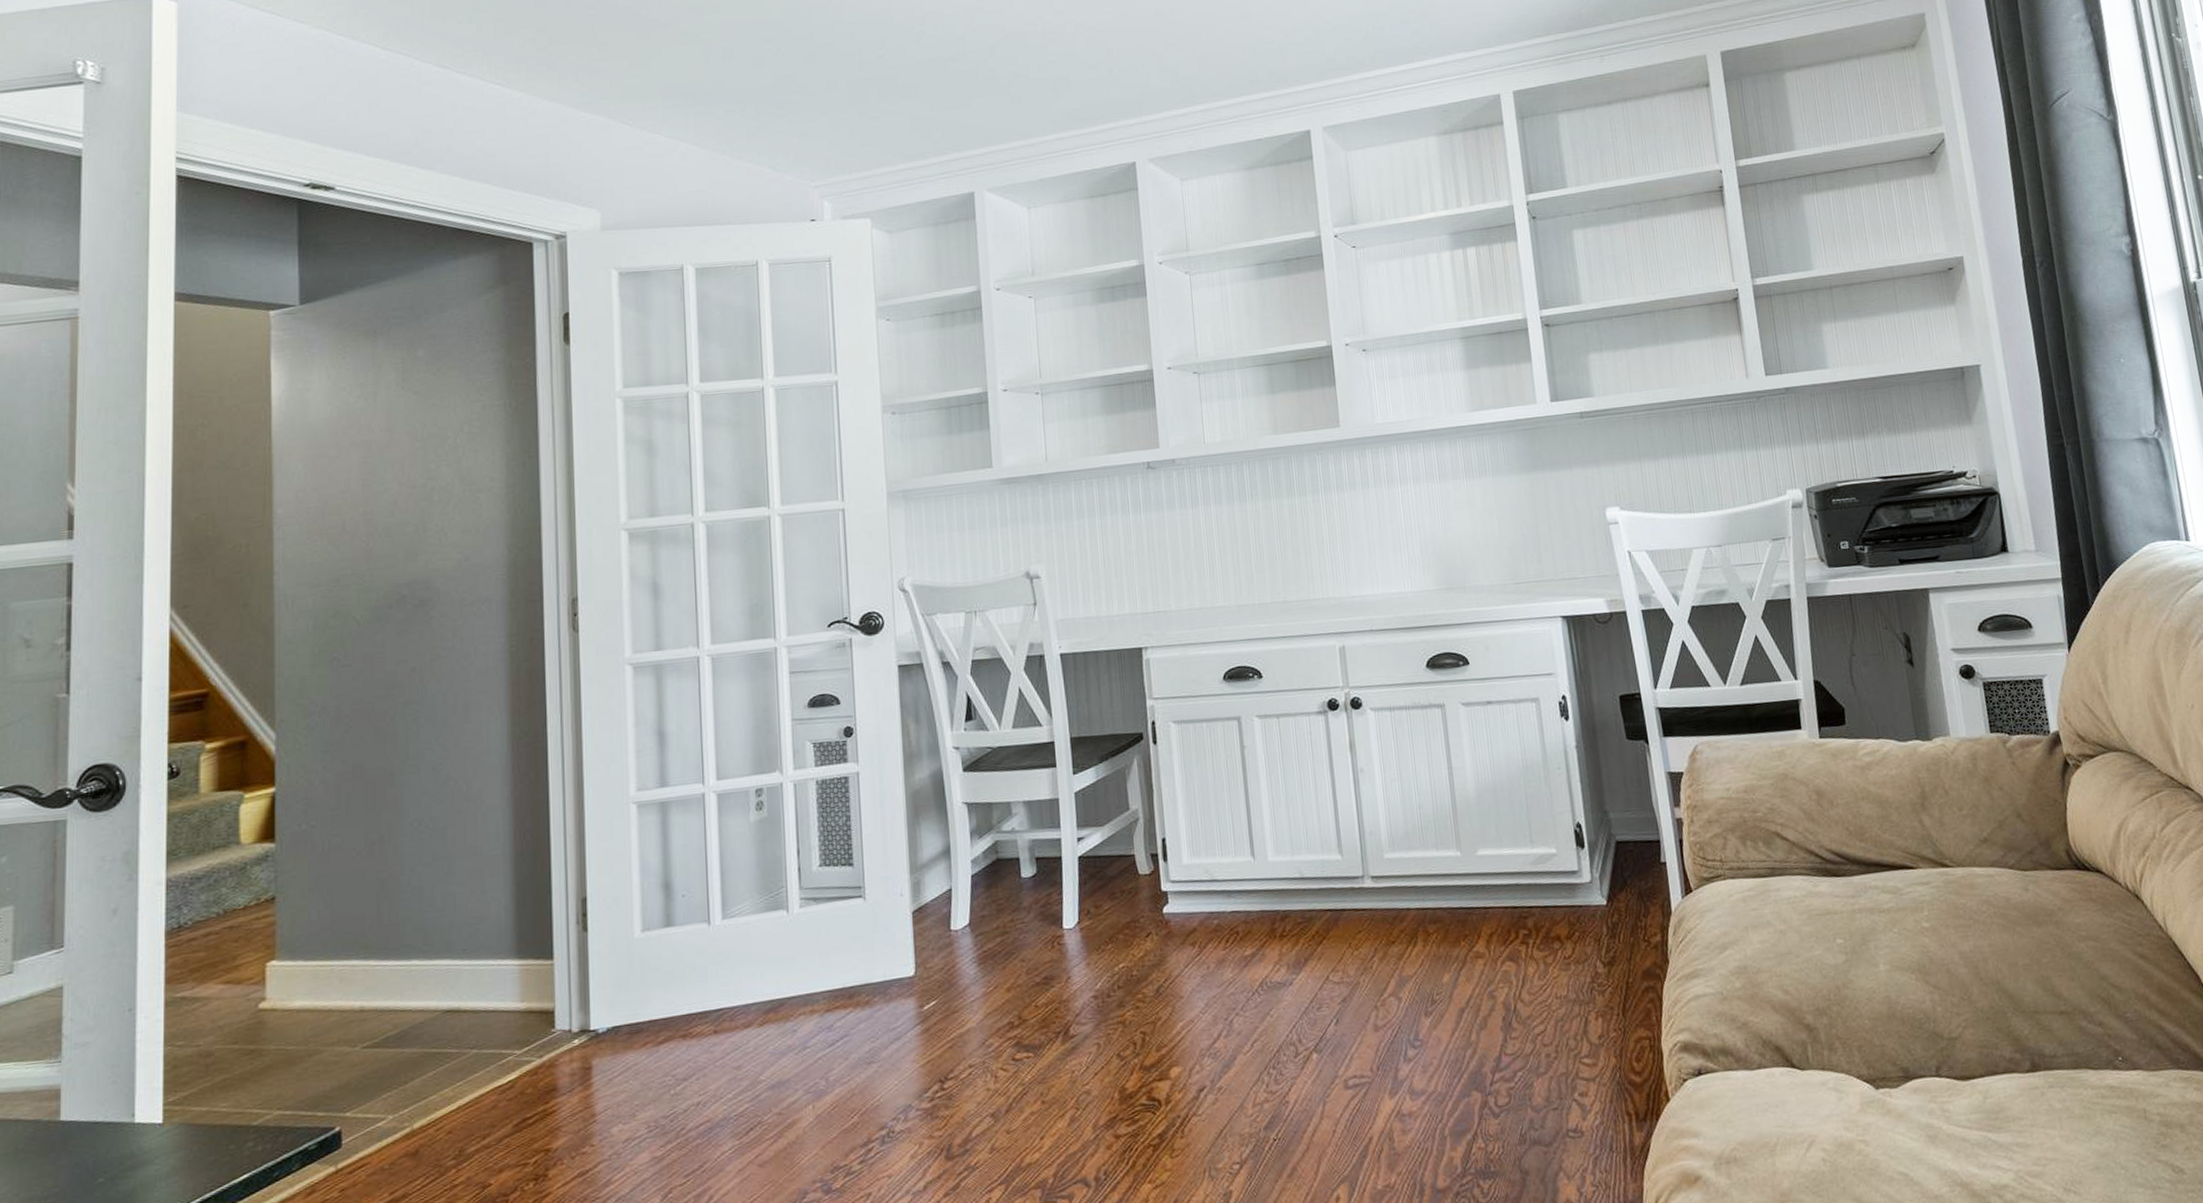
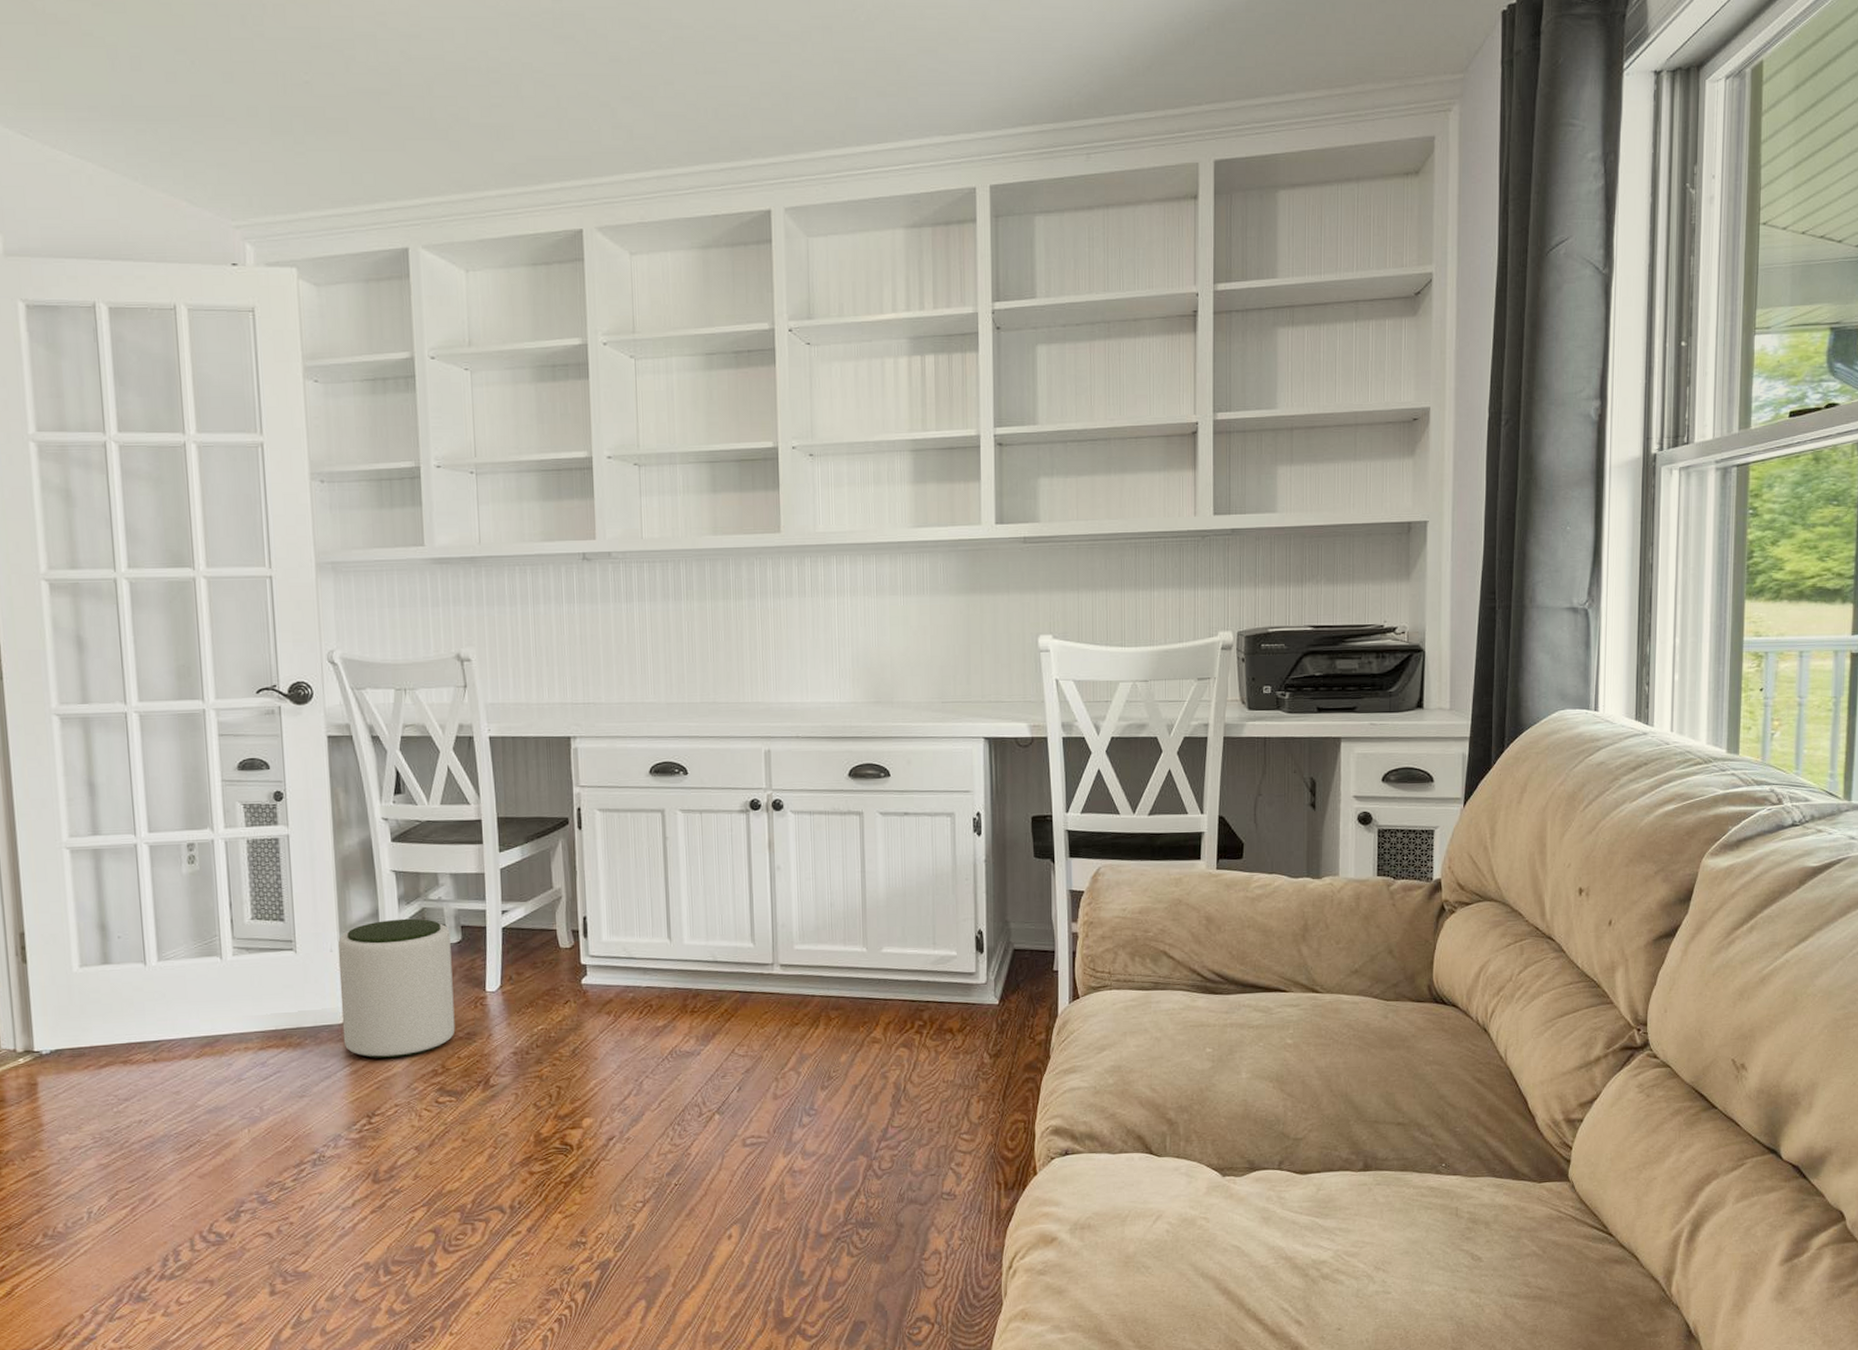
plant pot: none [909,853,1032,1014] -> present [338,918,455,1059]

